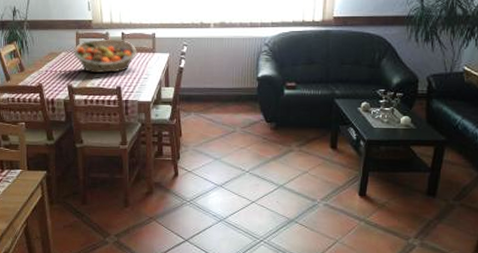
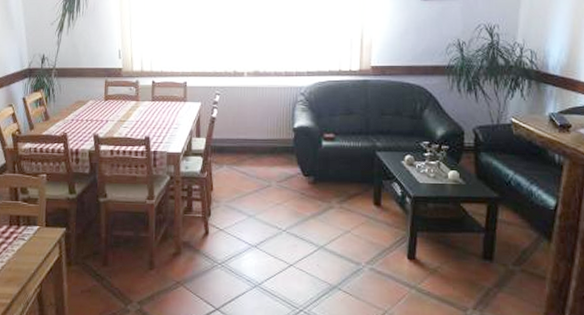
fruit basket: present [73,40,137,73] -> none [101,88,168,122]

